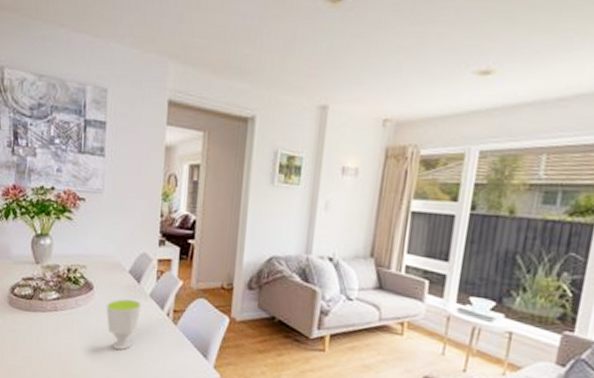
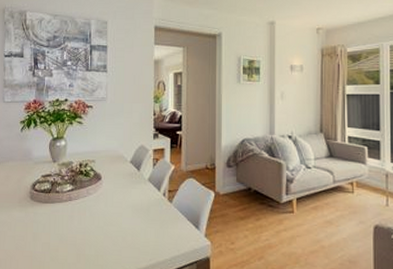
cup: present [106,299,142,351] -> none [112,185,142,230]

